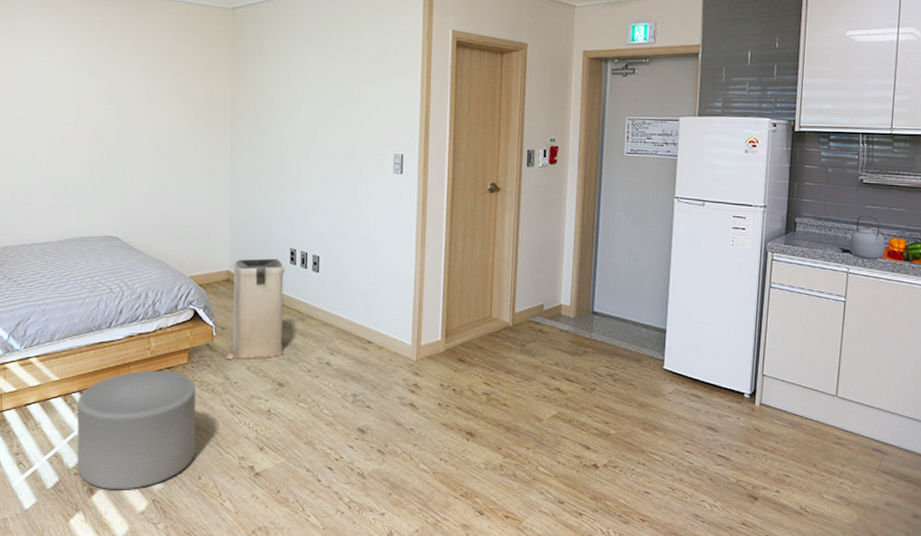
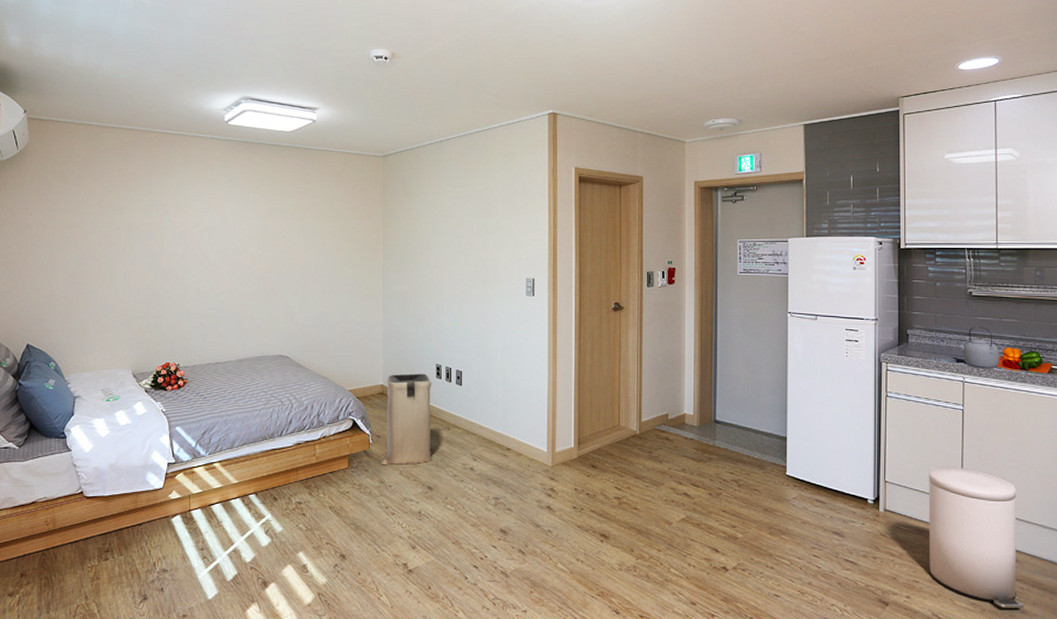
pouf: present [76,370,196,490] -> none [252,474,356,584]
pedal bin: none [800,359,891,501] -> present [928,466,1025,608]

